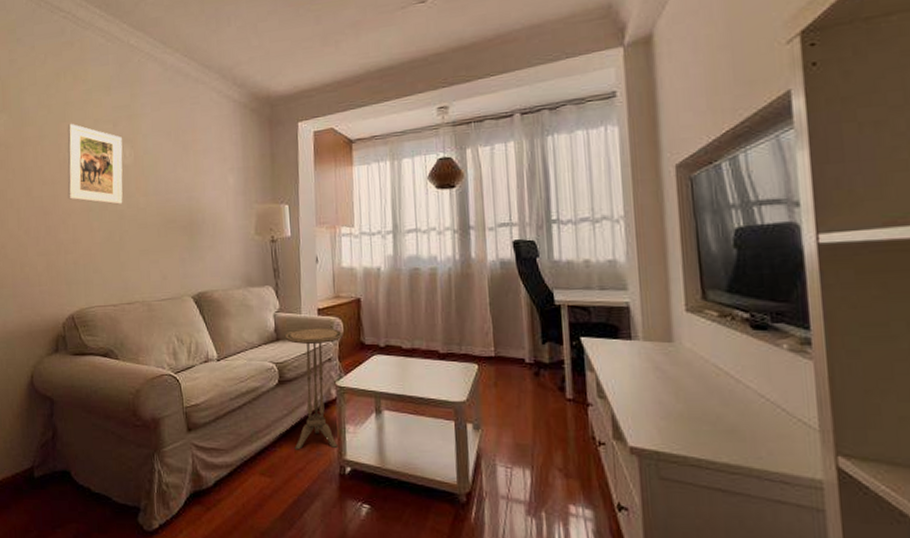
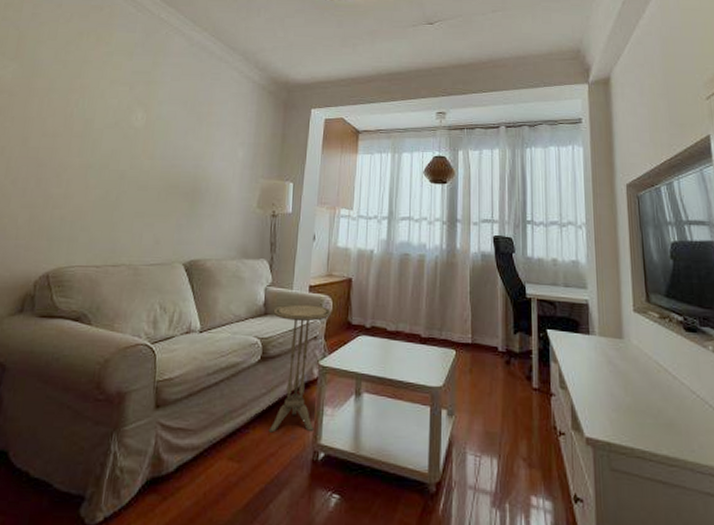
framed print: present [67,123,123,205] -> none [67,80,137,165]

